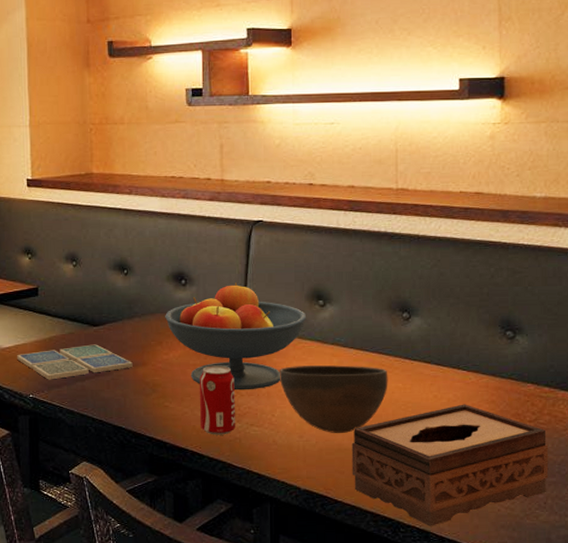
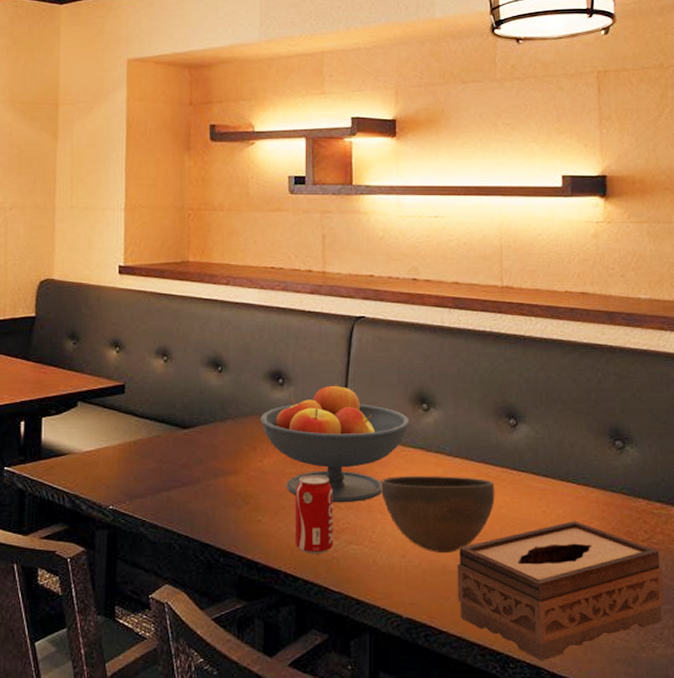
drink coaster: present [17,344,133,380] -> none [98,449,224,489]

